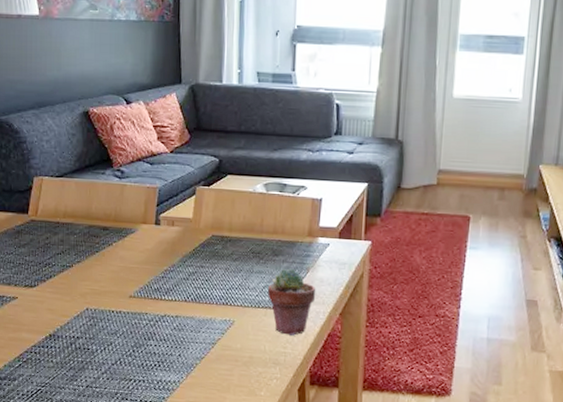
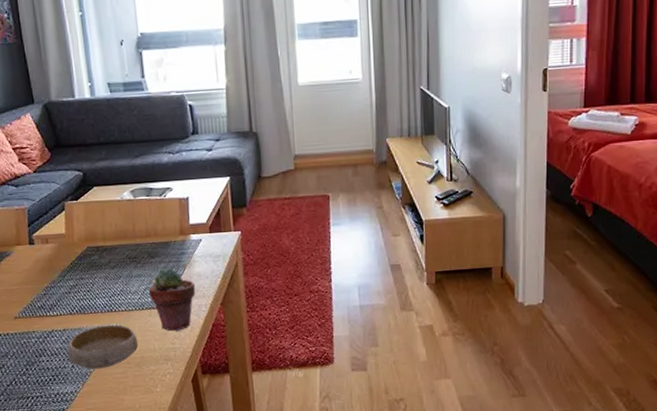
bowl: none [176,317,249,363] -> present [67,324,139,369]

